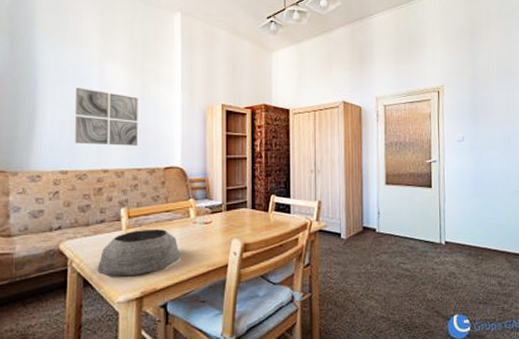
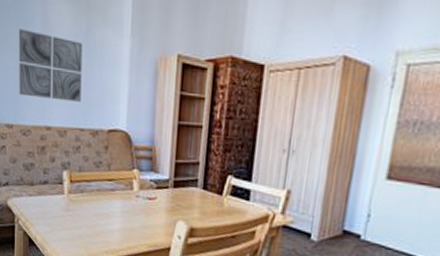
plant pot: present [97,229,180,277] -> none [41,196,121,243]

